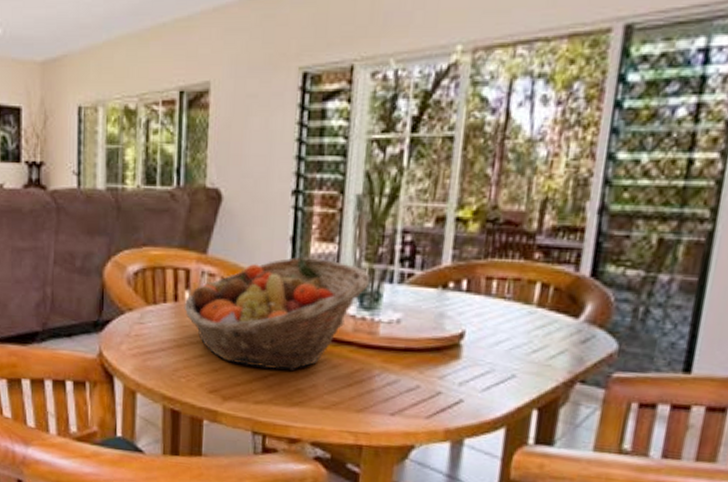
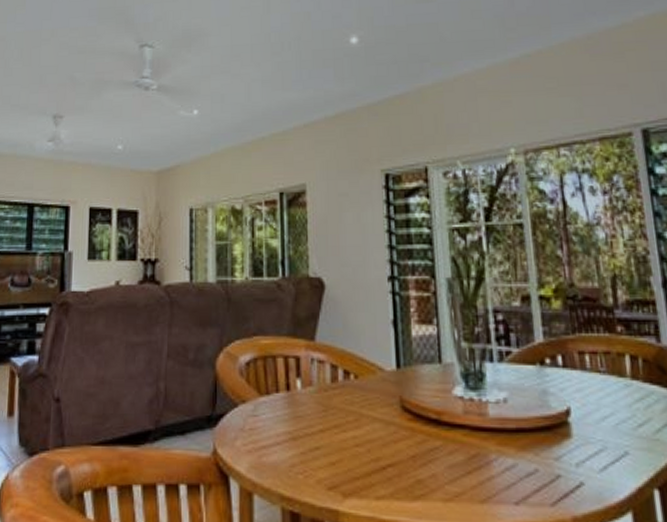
fruit basket: present [183,256,371,370] -> none [296,339,472,460]

